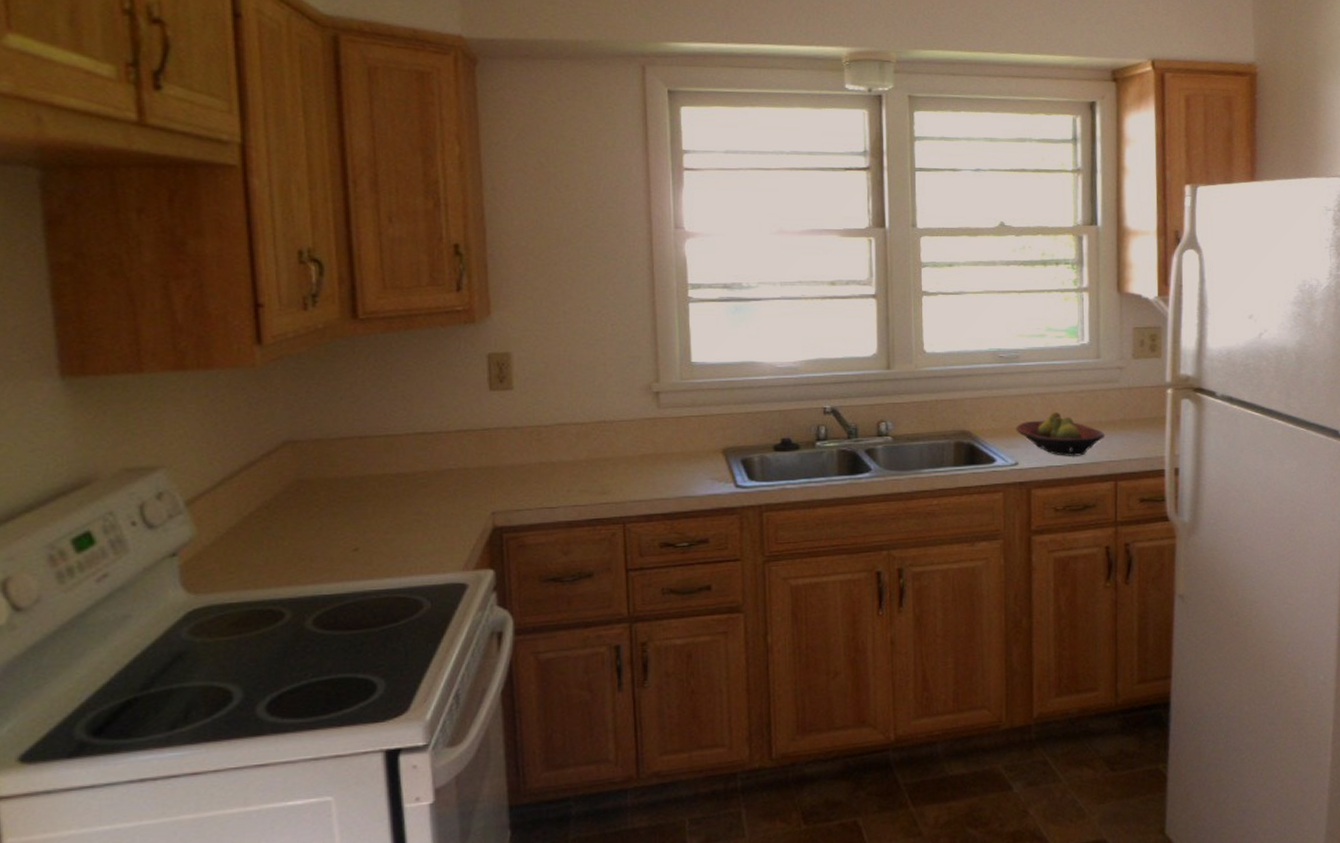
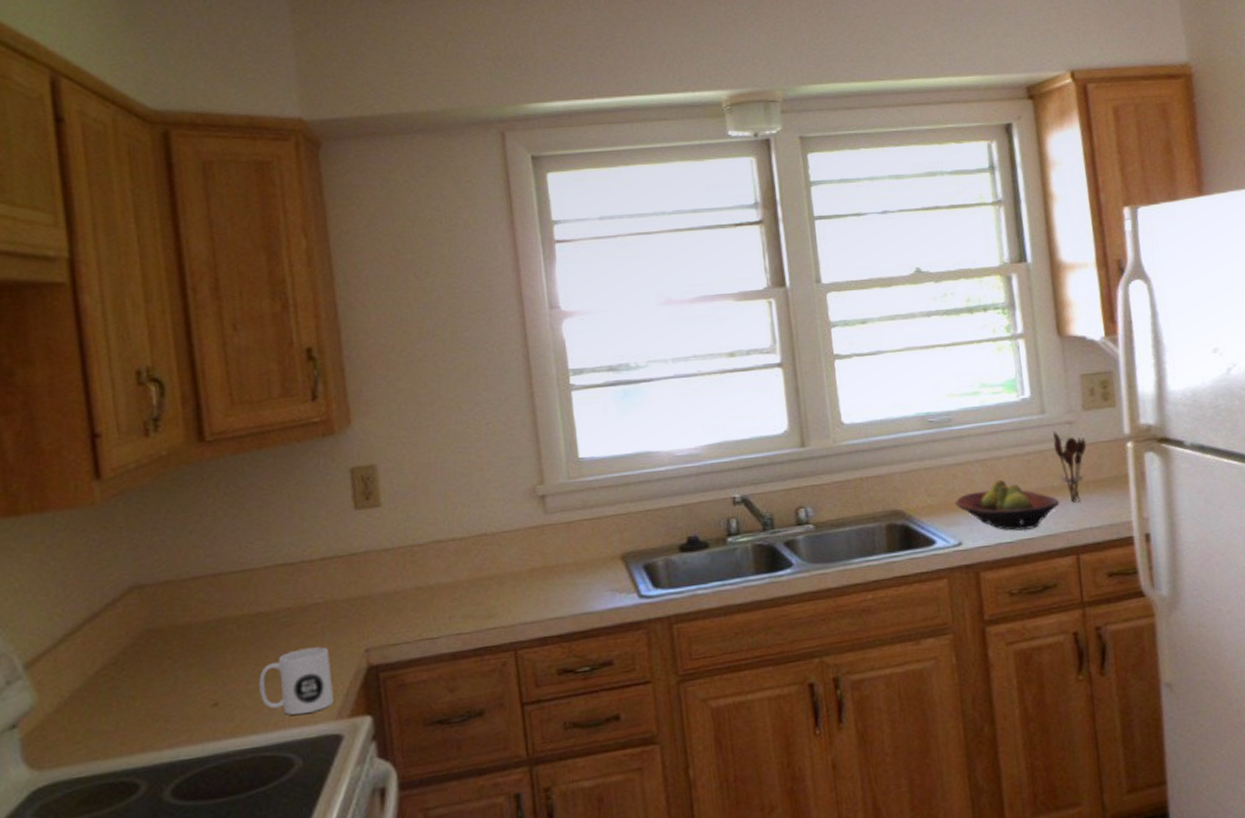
mug: none [396,507,461,565] -> present [259,646,334,716]
utensil holder: none [1104,374,1133,437] -> present [1053,431,1087,503]

